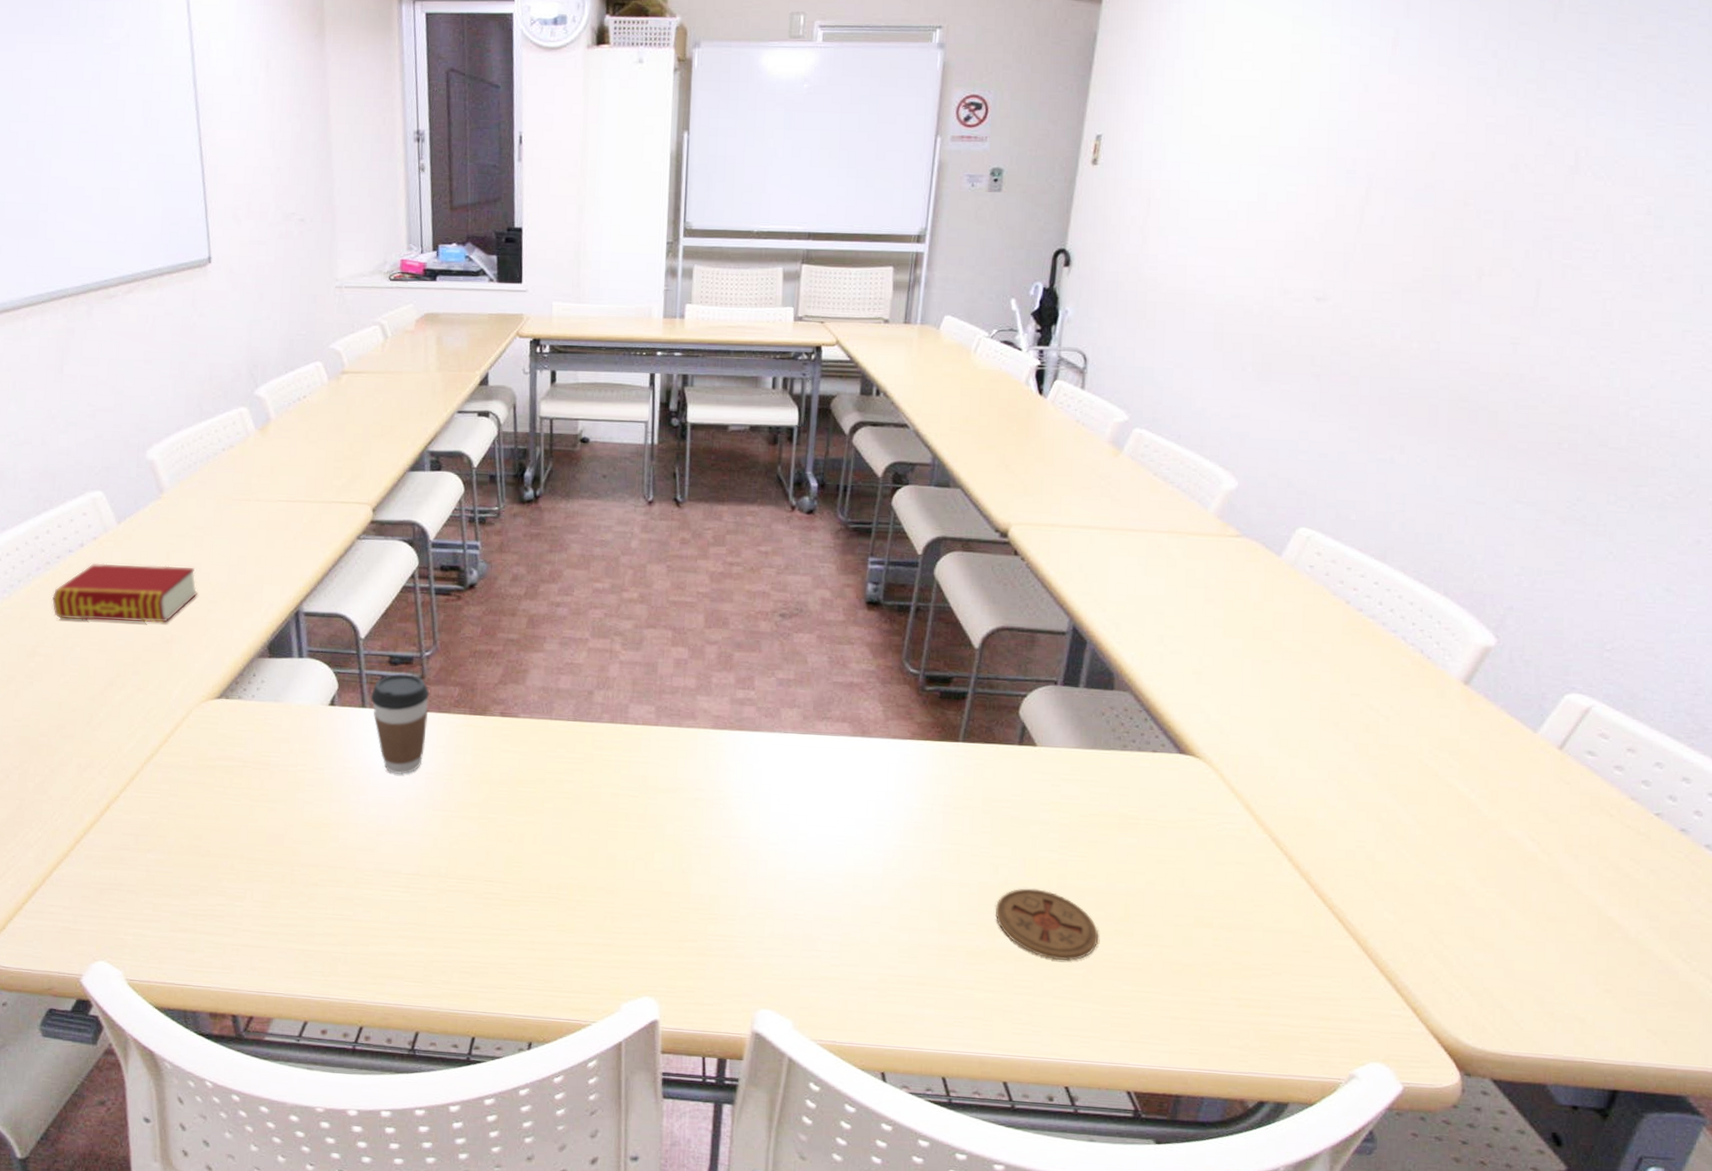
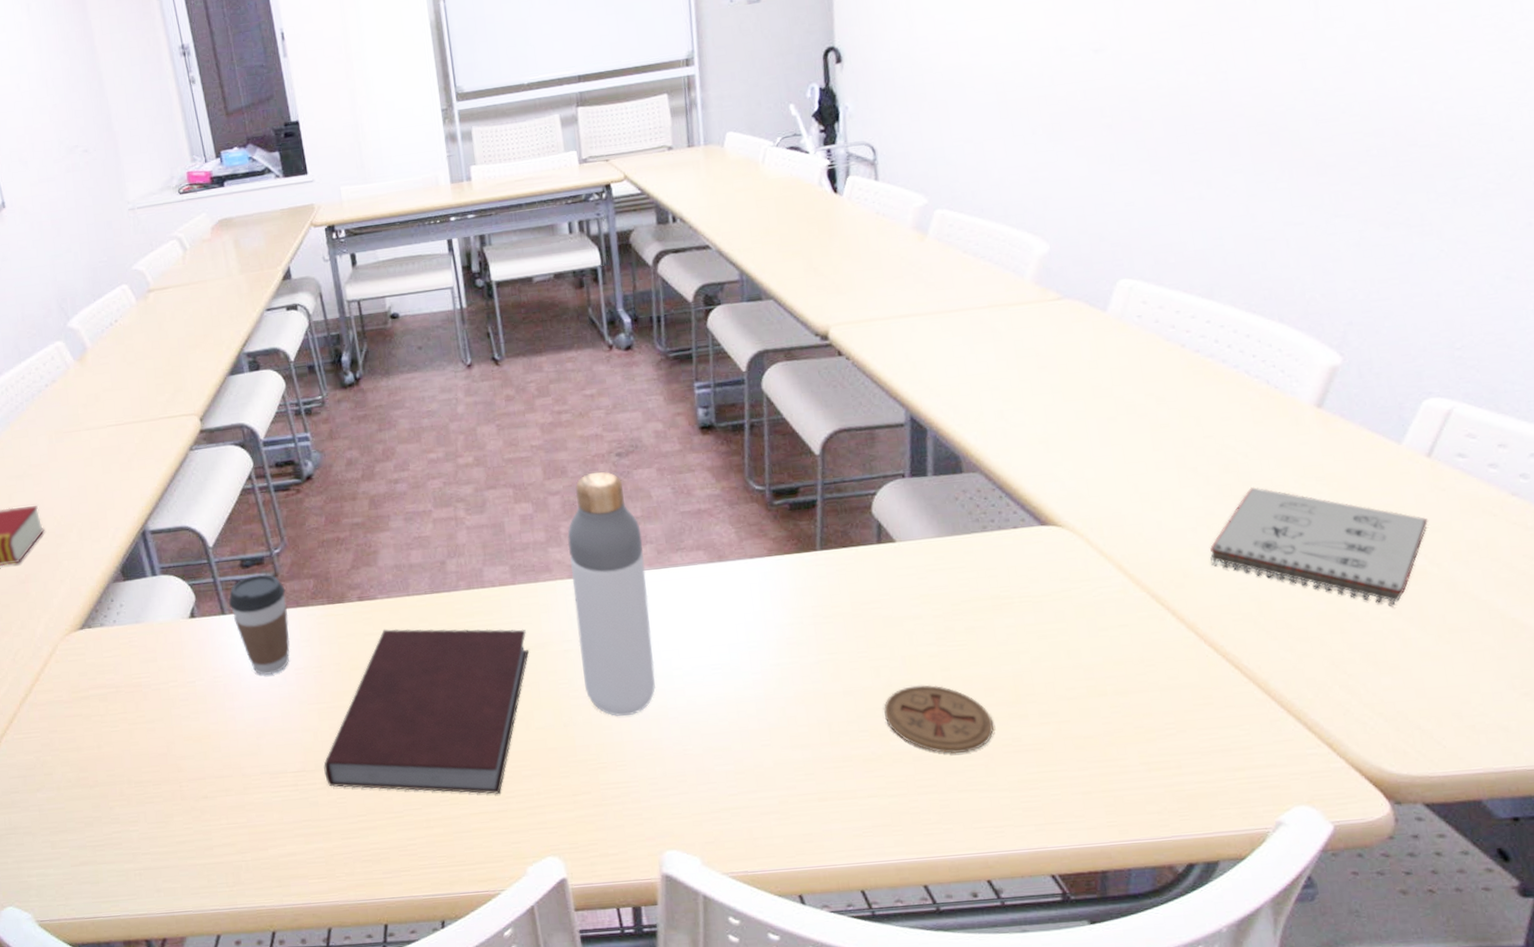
notebook: none [438,748,661,928] -> present [324,628,529,794]
bottle: none [708,628,791,873] -> present [567,471,656,717]
notepad: none [1335,750,1548,888] -> present [1210,487,1428,607]

